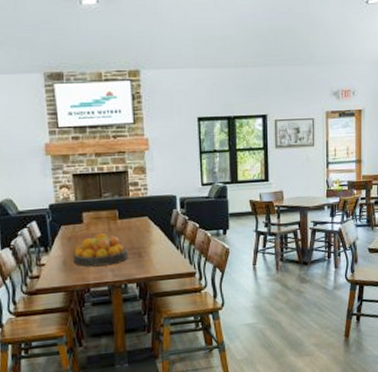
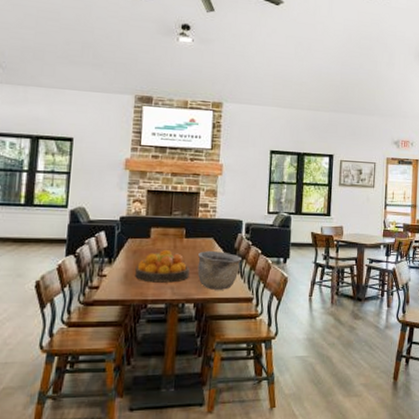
bowl: none [135,229,180,268] -> present [197,250,242,290]

